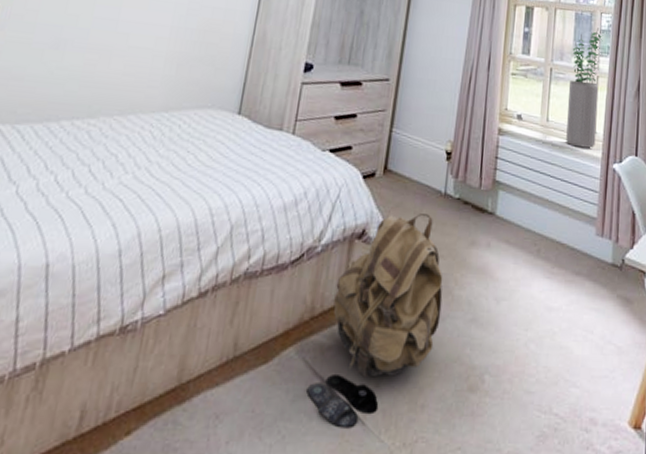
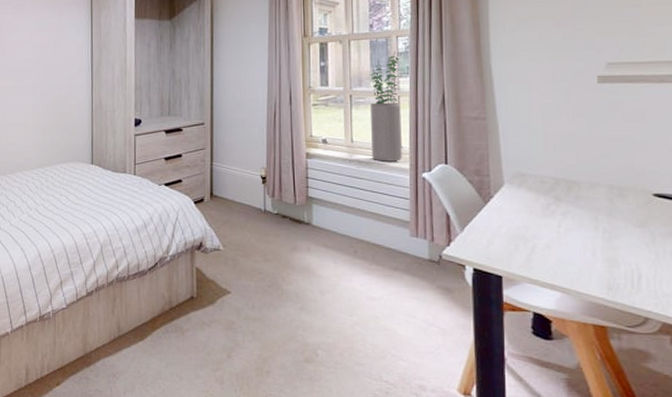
slippers: present [306,375,379,428] -> none [175,349,232,386]
backpack: present [333,213,443,379] -> none [185,228,274,352]

